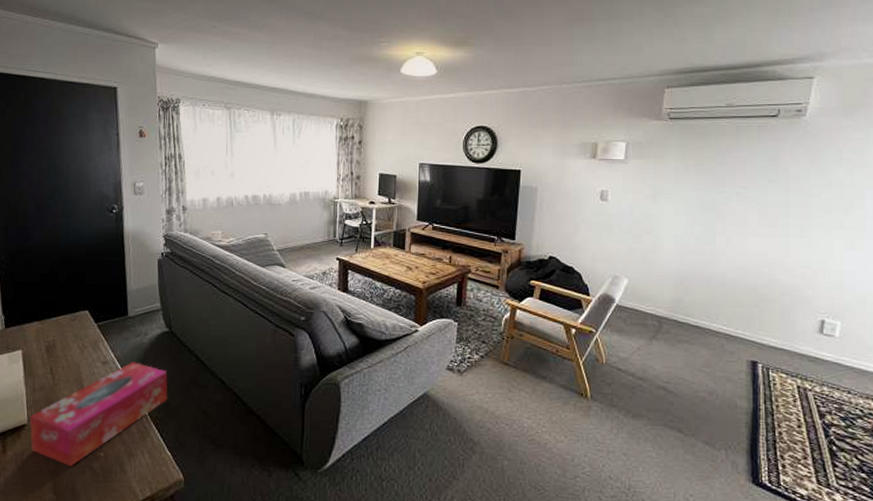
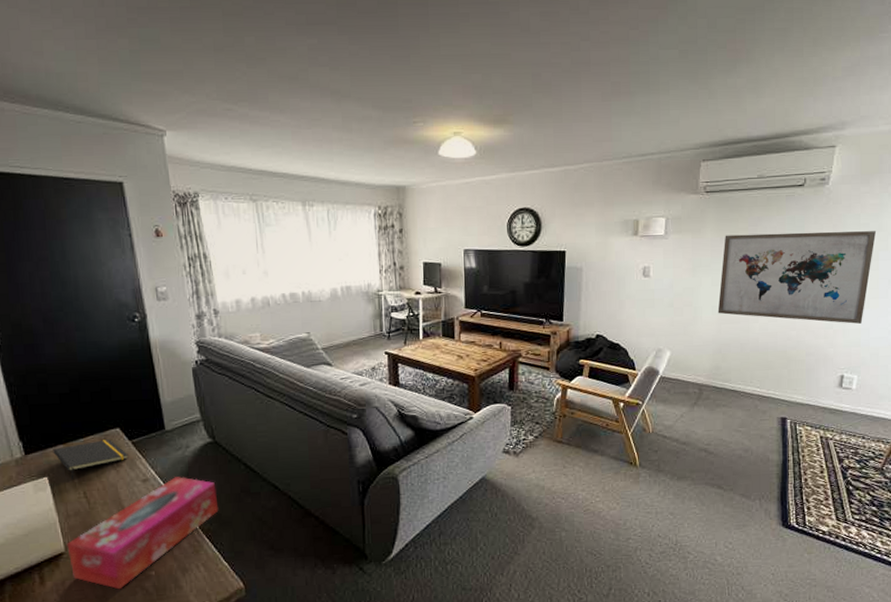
notepad: none [29,320,93,356] -> present [53,439,129,480]
wall art: none [680,163,861,265] -> present [717,231,876,324]

